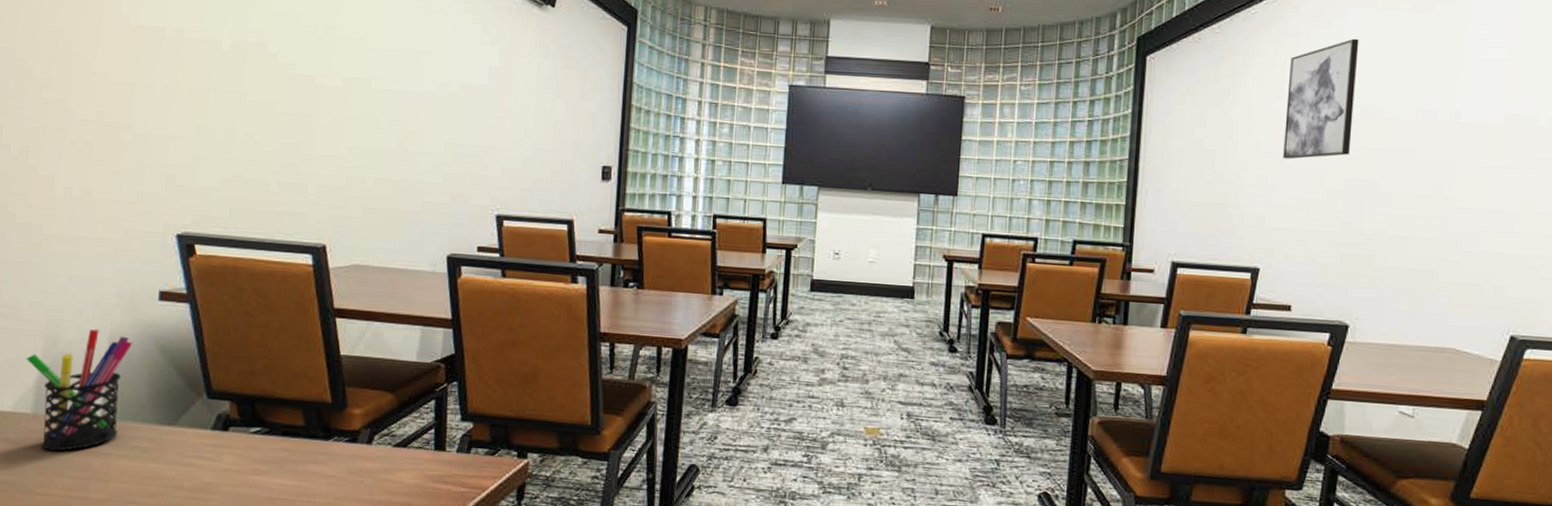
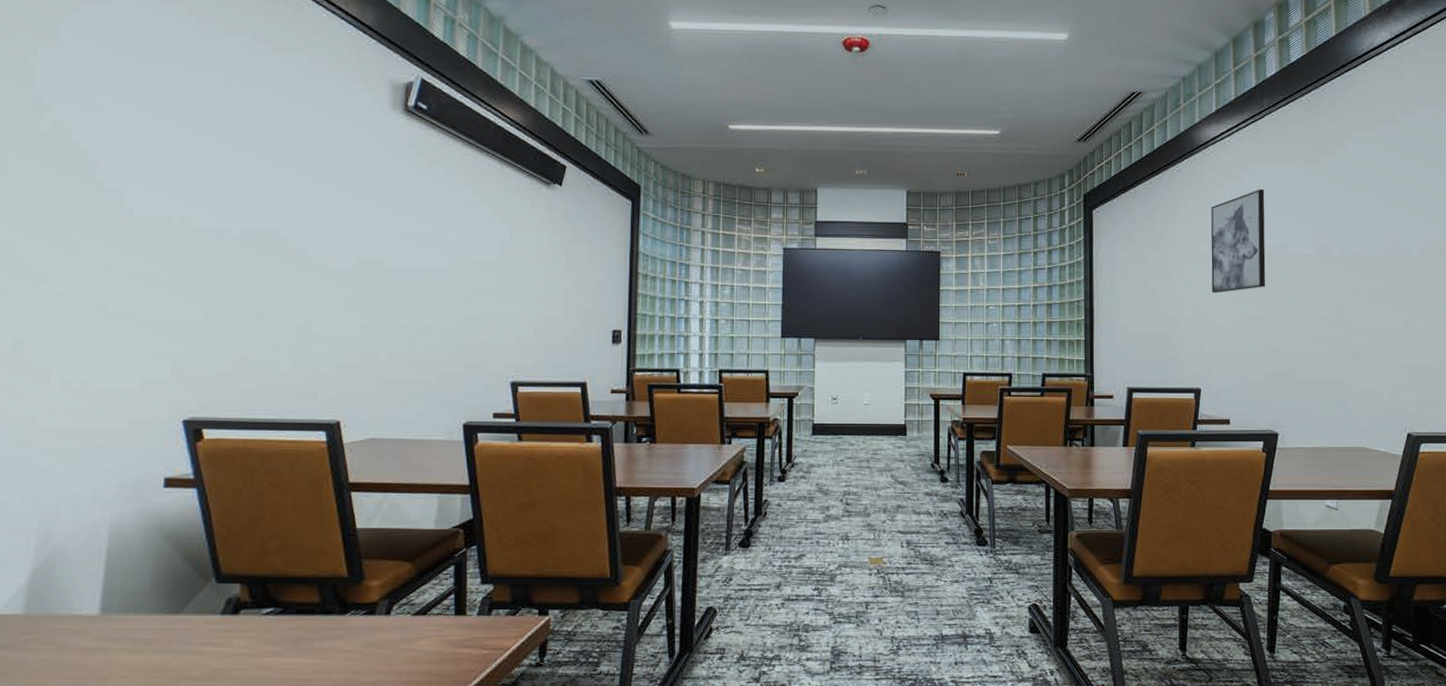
pen holder: present [26,329,133,451] -> none [16,521,136,651]

